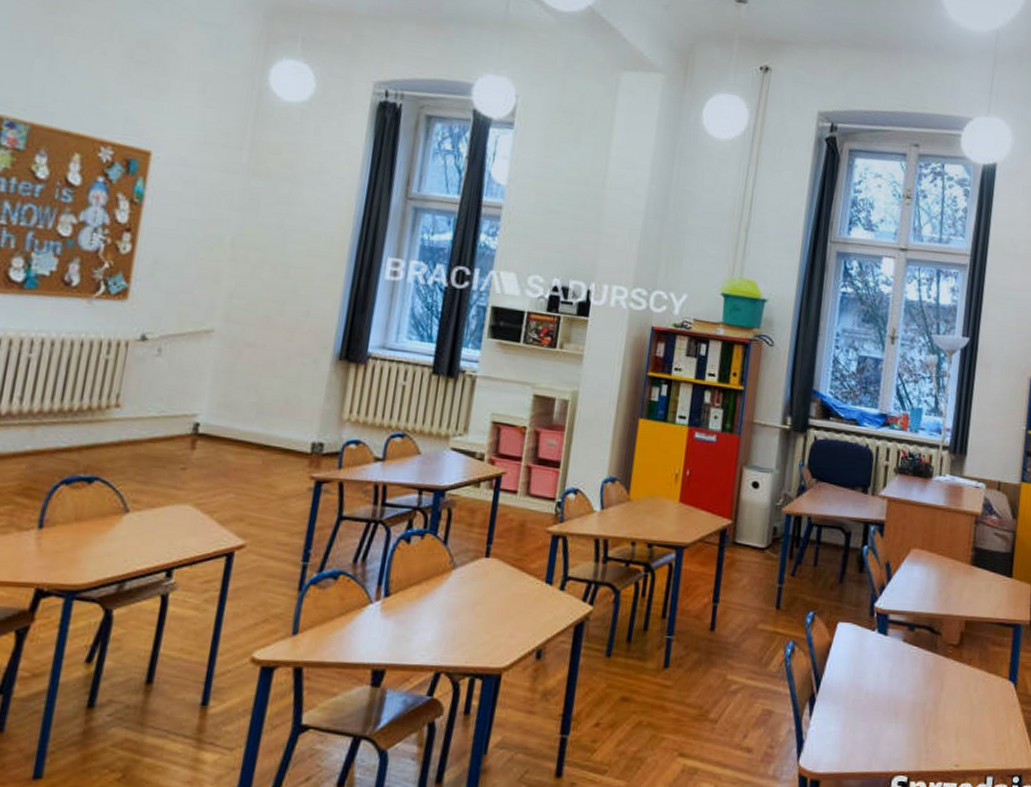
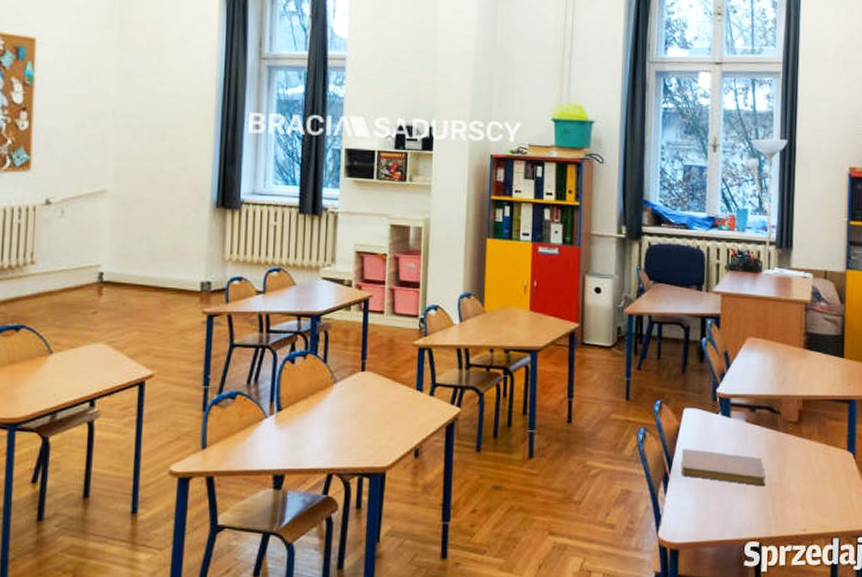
notebook: none [829,668,920,715] -> present [681,449,766,487]

